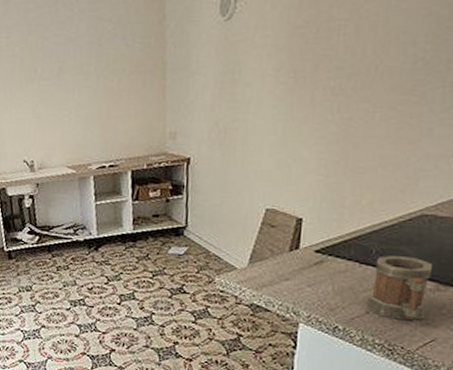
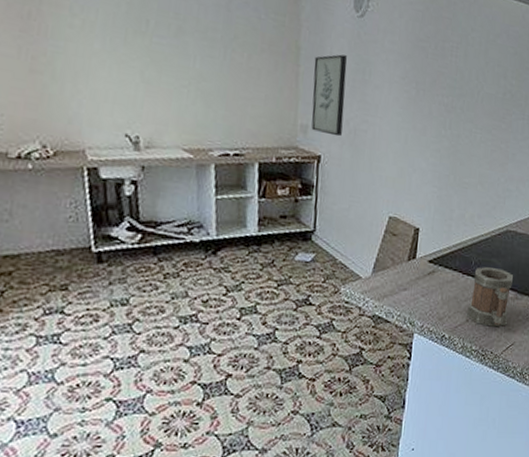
wall art: none [179,60,215,138] -> present [311,54,347,137]

